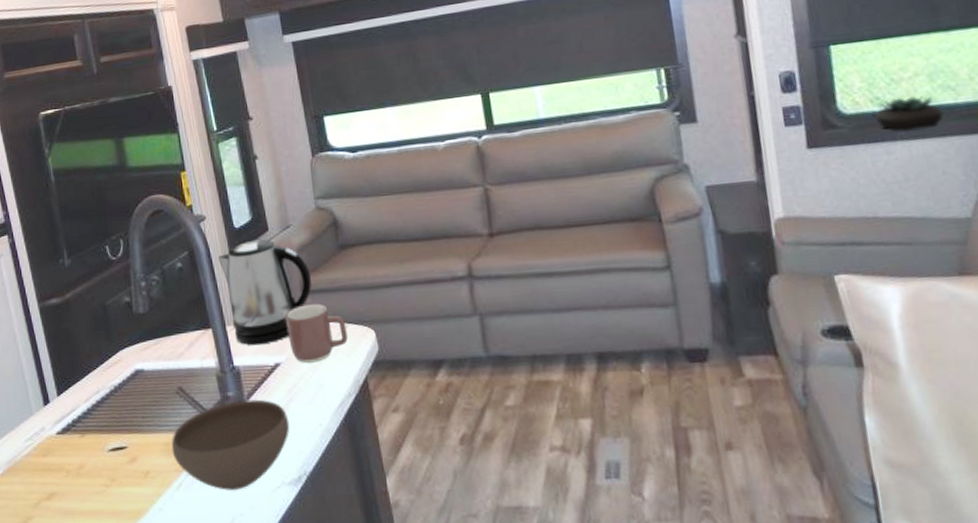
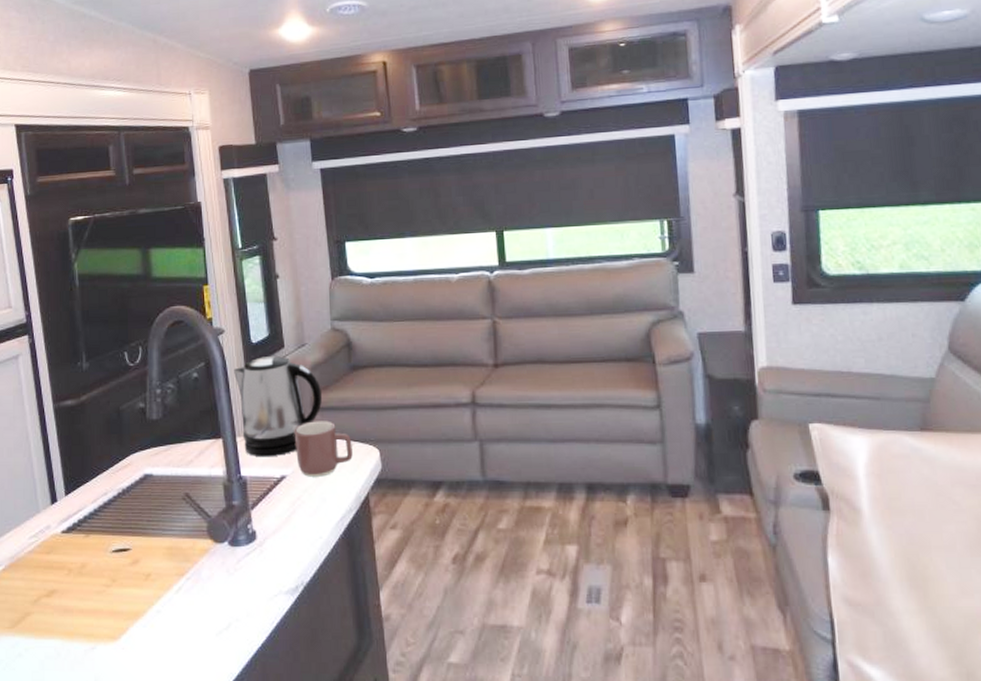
bowl: present [171,399,290,490] -> none [174,509,291,596]
succulent plant: present [874,95,945,133] -> none [854,262,917,296]

